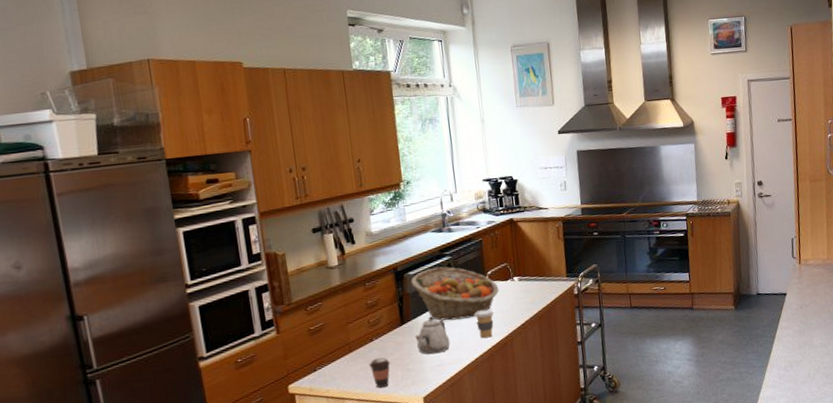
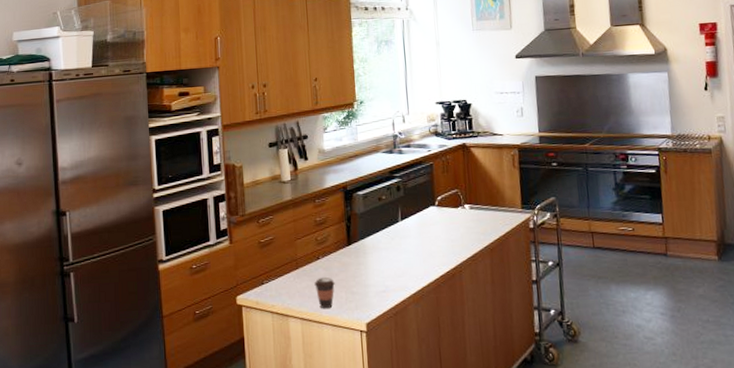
fruit basket: present [410,266,499,321] -> none [359,188,449,245]
teapot: present [415,317,451,355] -> none [361,240,396,279]
coffee cup: present [475,309,494,339] -> none [422,237,443,267]

